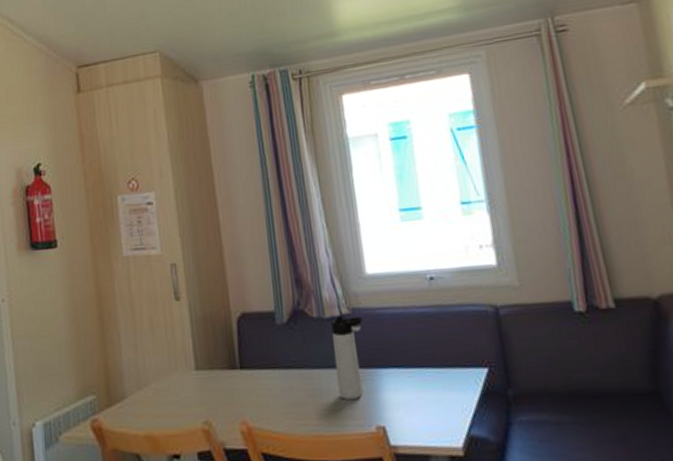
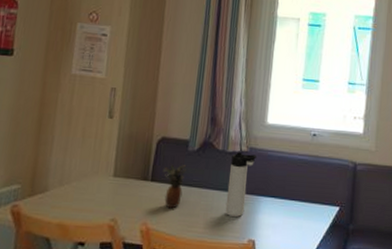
fruit: none [251,342,282,400] -> present [163,163,187,209]

